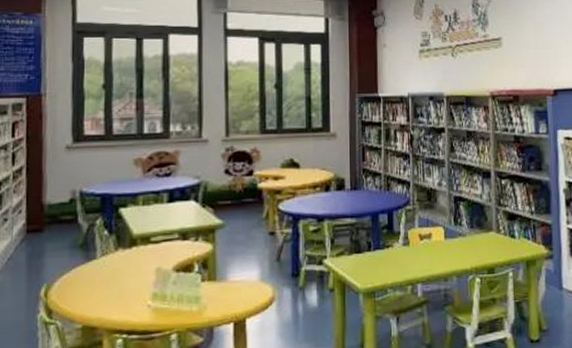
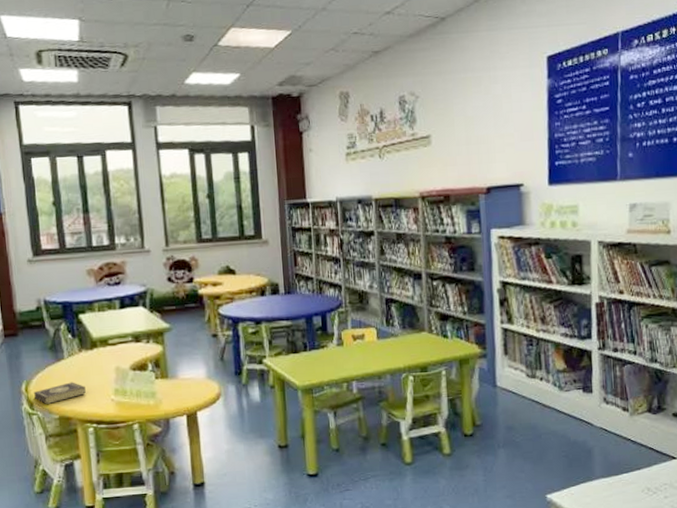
book: none [53,285,118,313] -> present [33,382,86,405]

